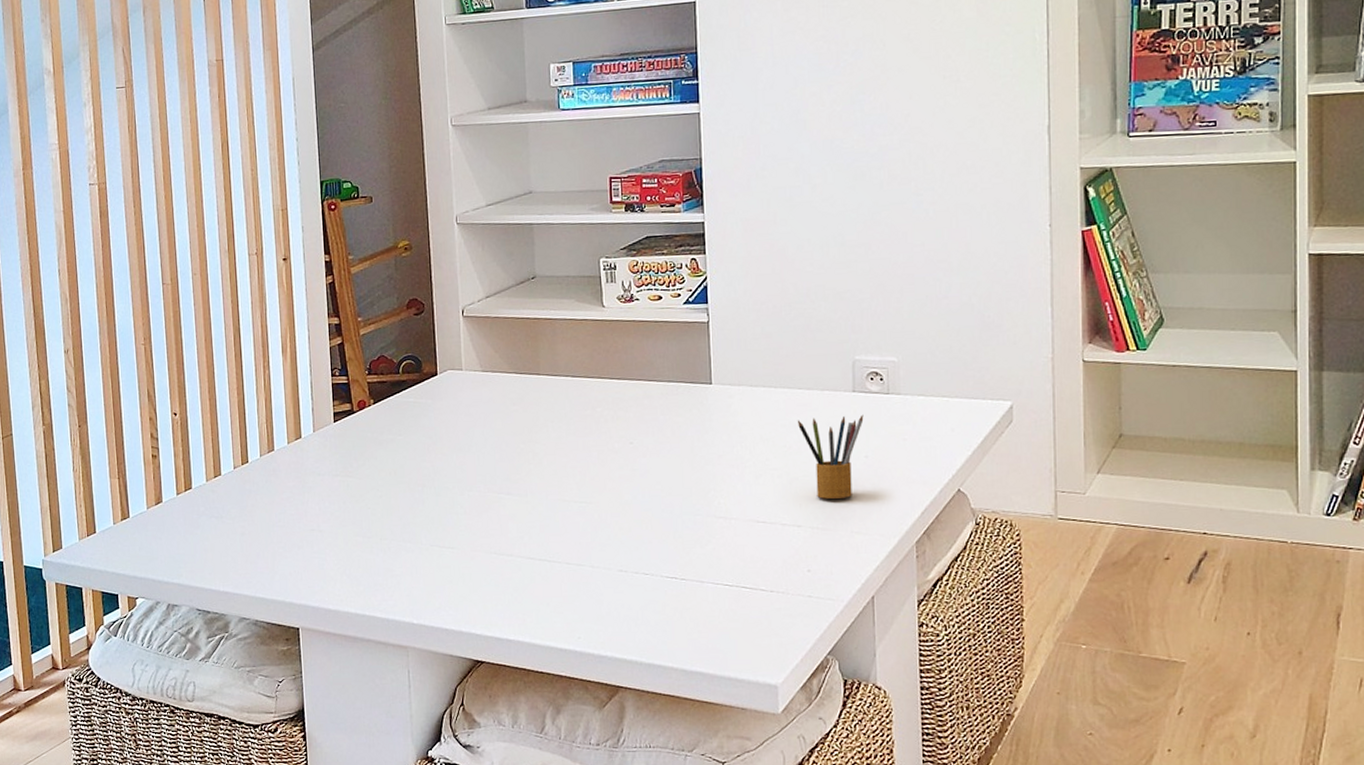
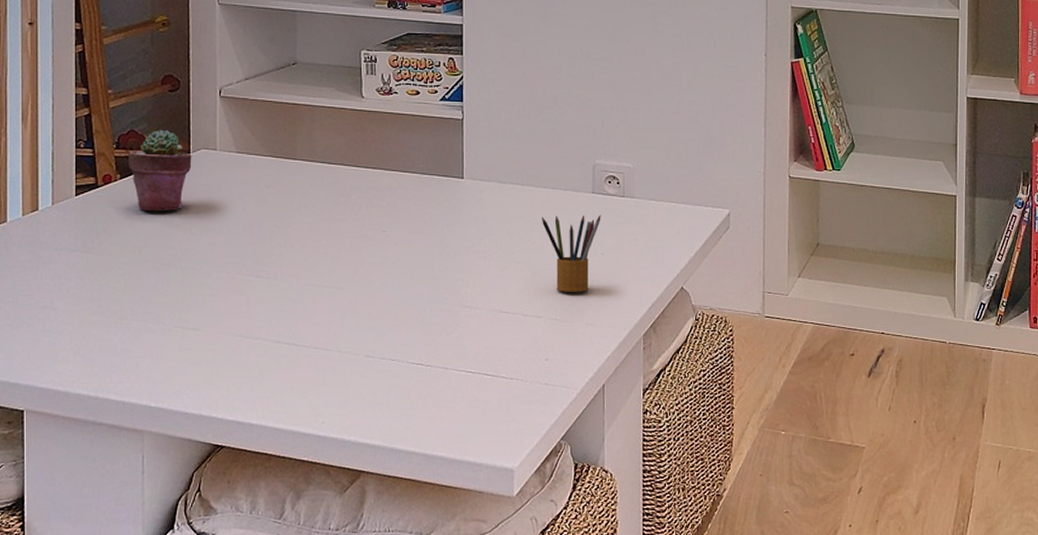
potted succulent: none [380,352,440,434] -> present [129,129,192,211]

